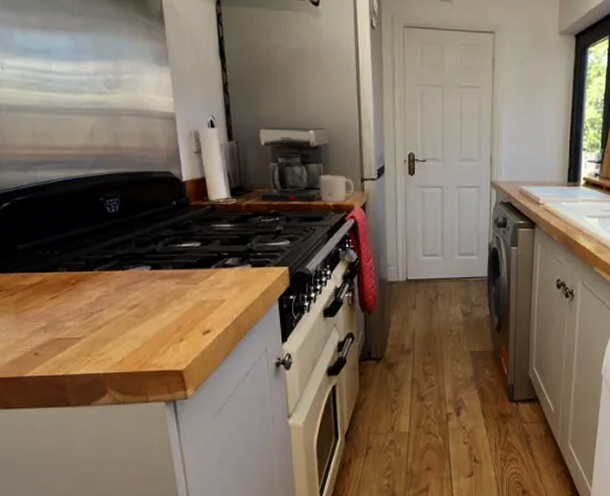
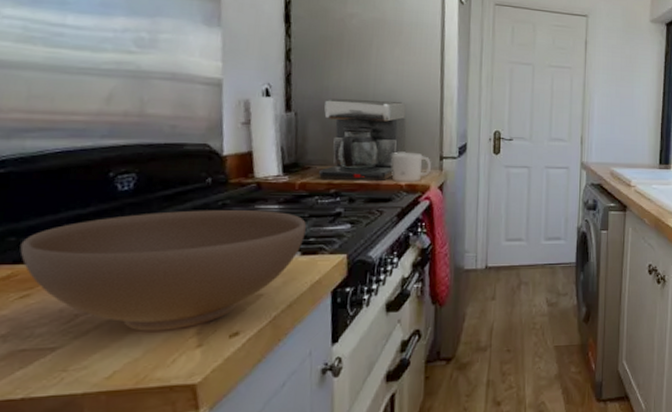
bowl: none [46,229,253,327] -> present [20,210,306,331]

